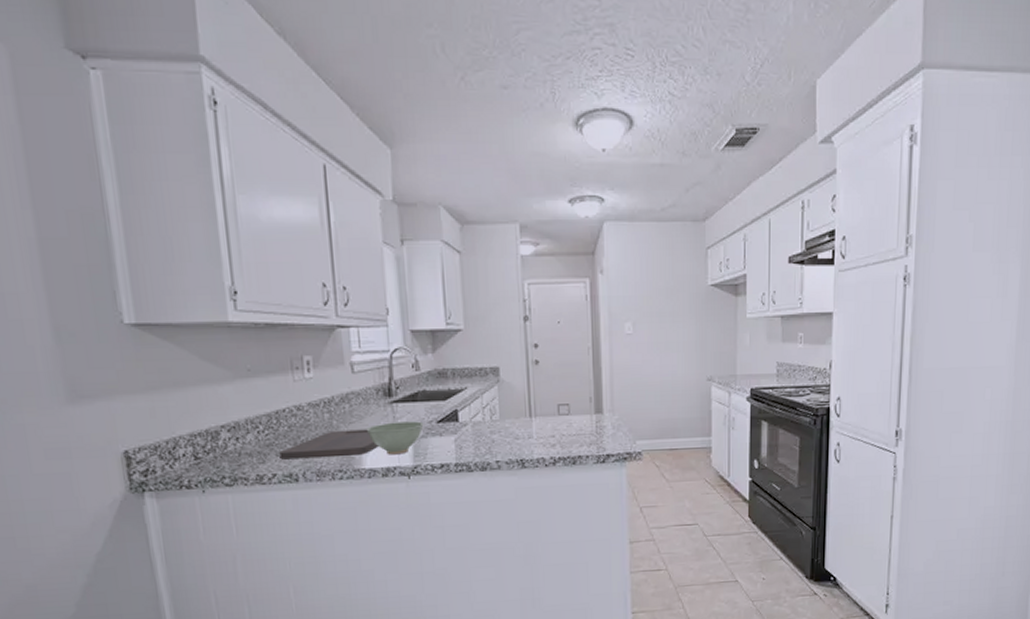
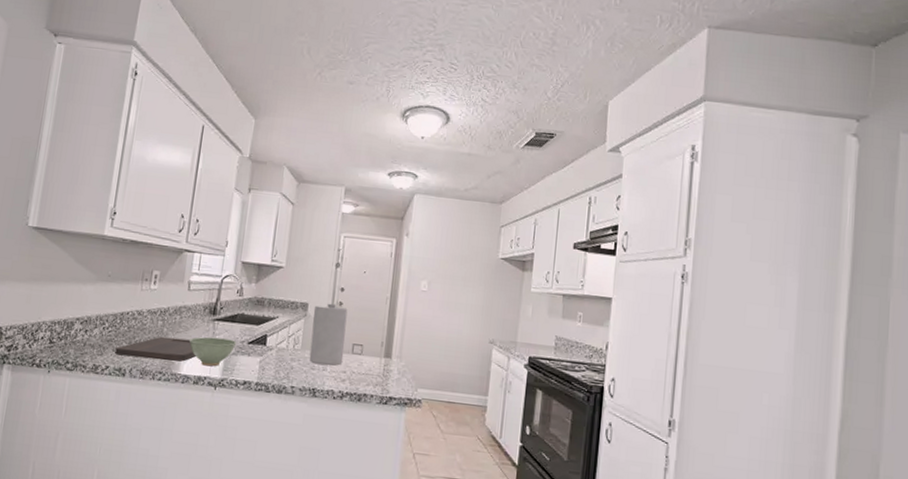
paper towel holder: none [506,363,550,434] -> present [309,303,348,367]

